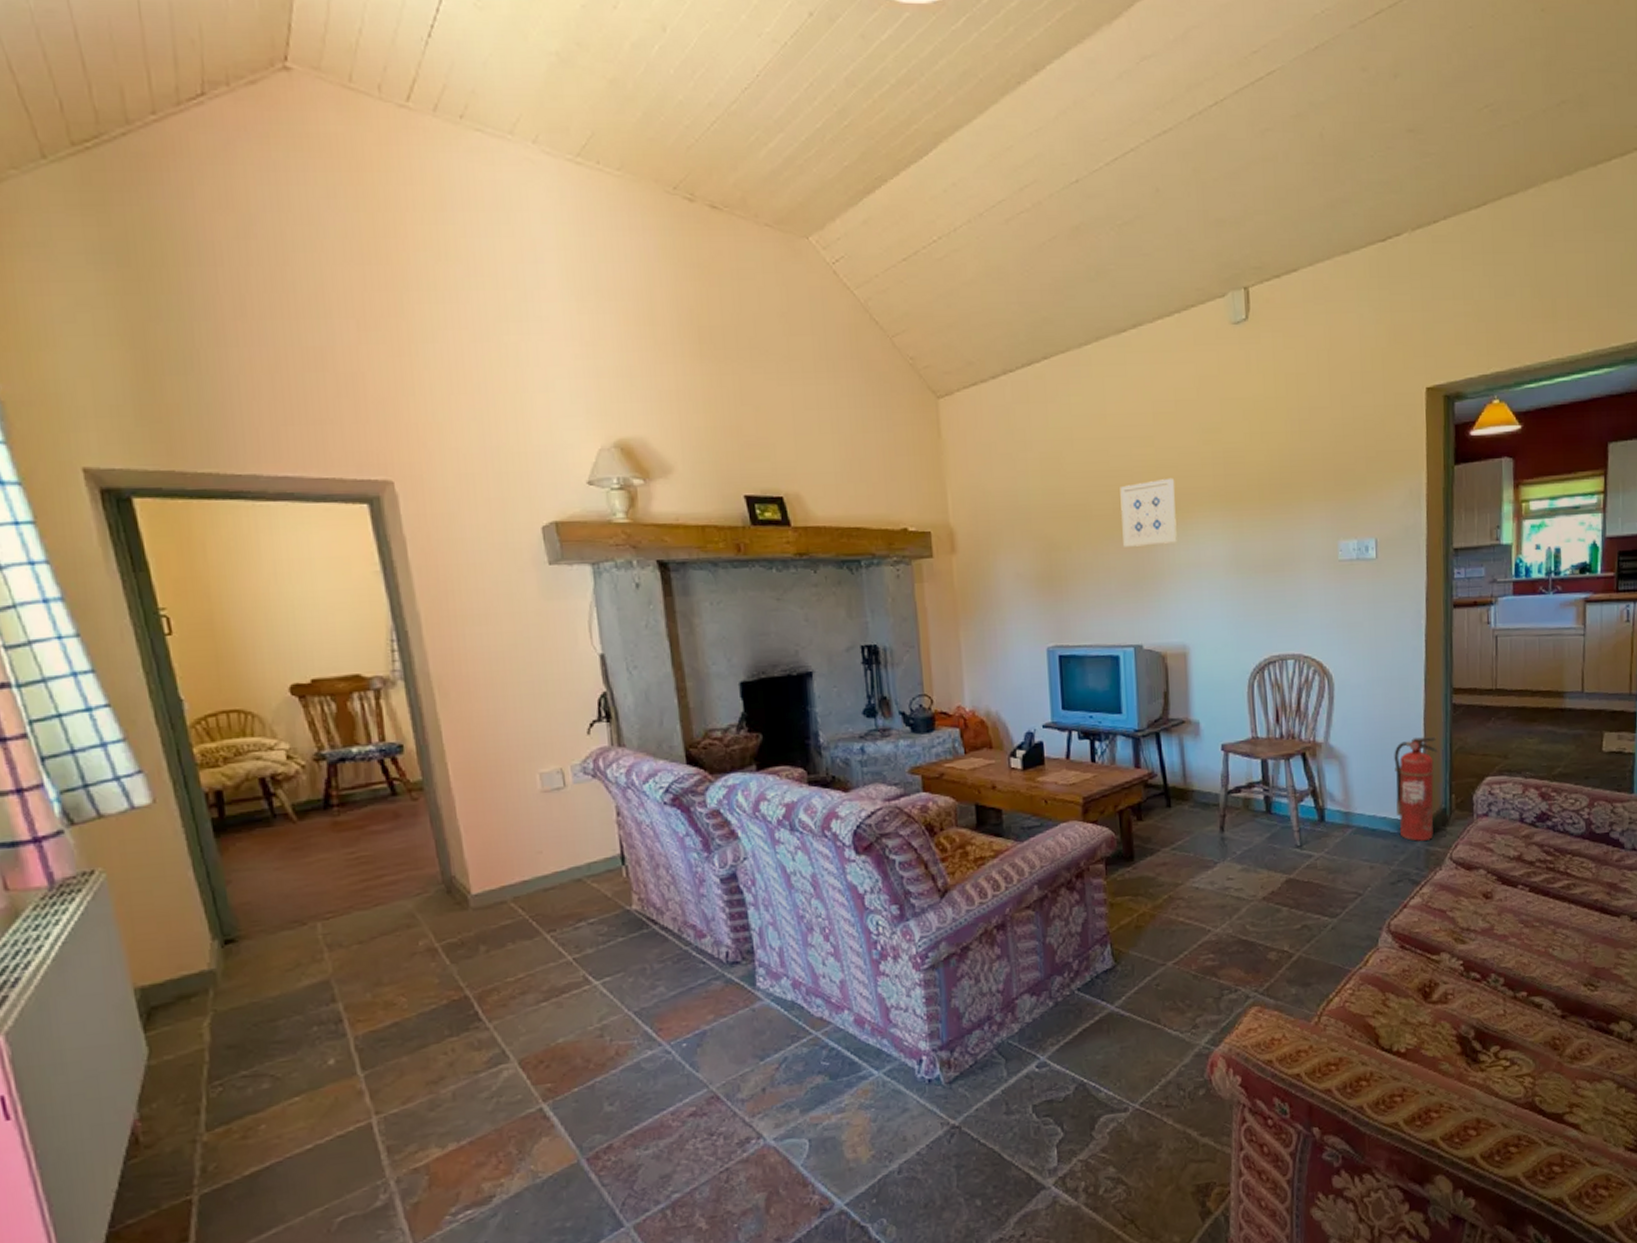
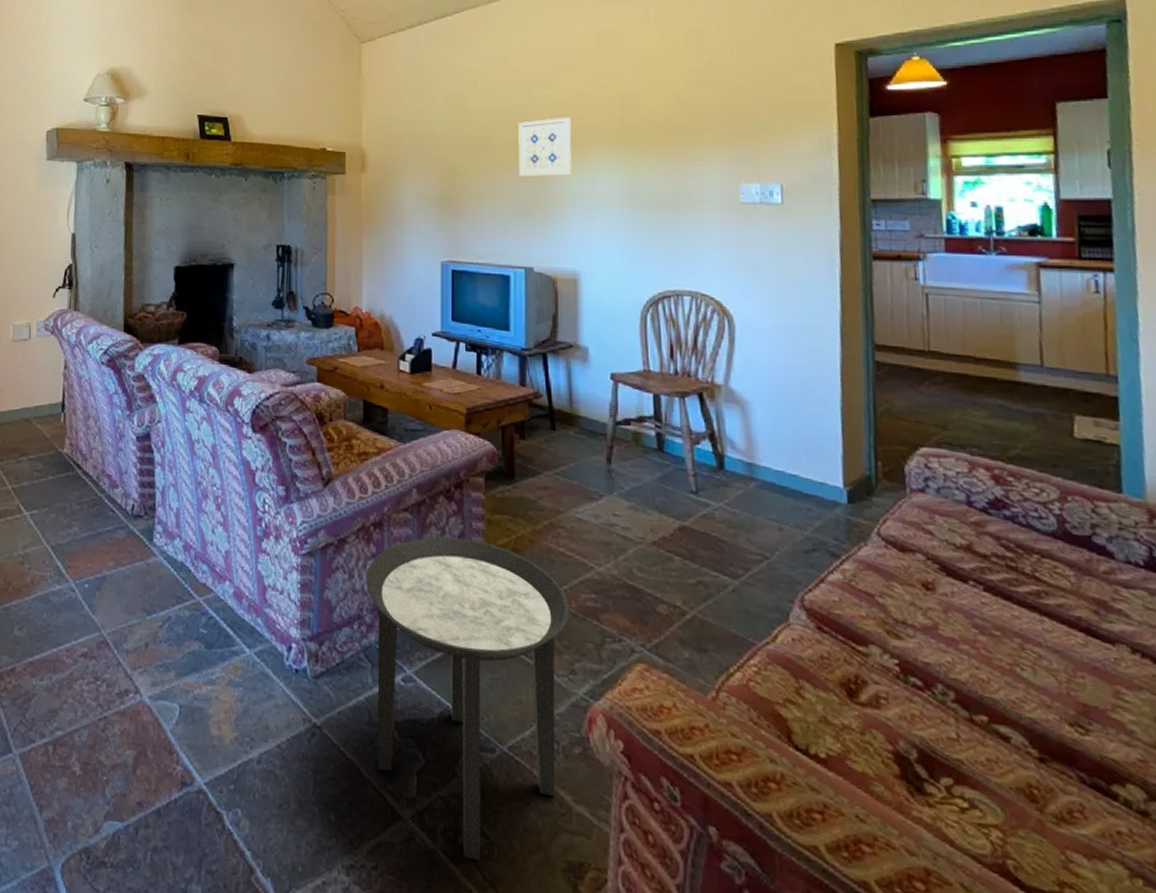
side table: none [992,924,1191,1206] -> present [365,536,570,861]
fire extinguisher: present [1394,736,1438,842] -> none [805,393,859,509]

